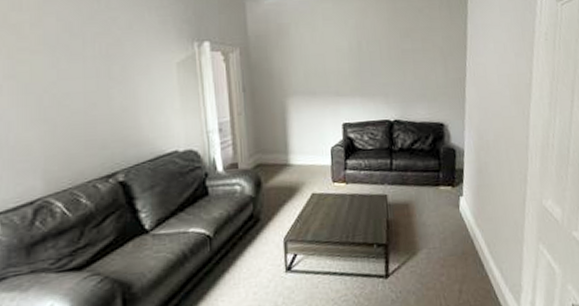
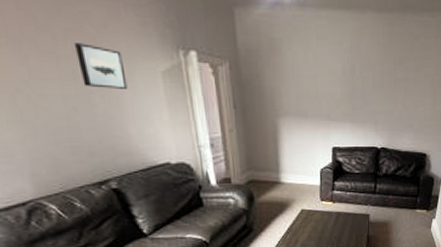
wall art: none [102,44,144,83] -> present [75,43,128,89]

